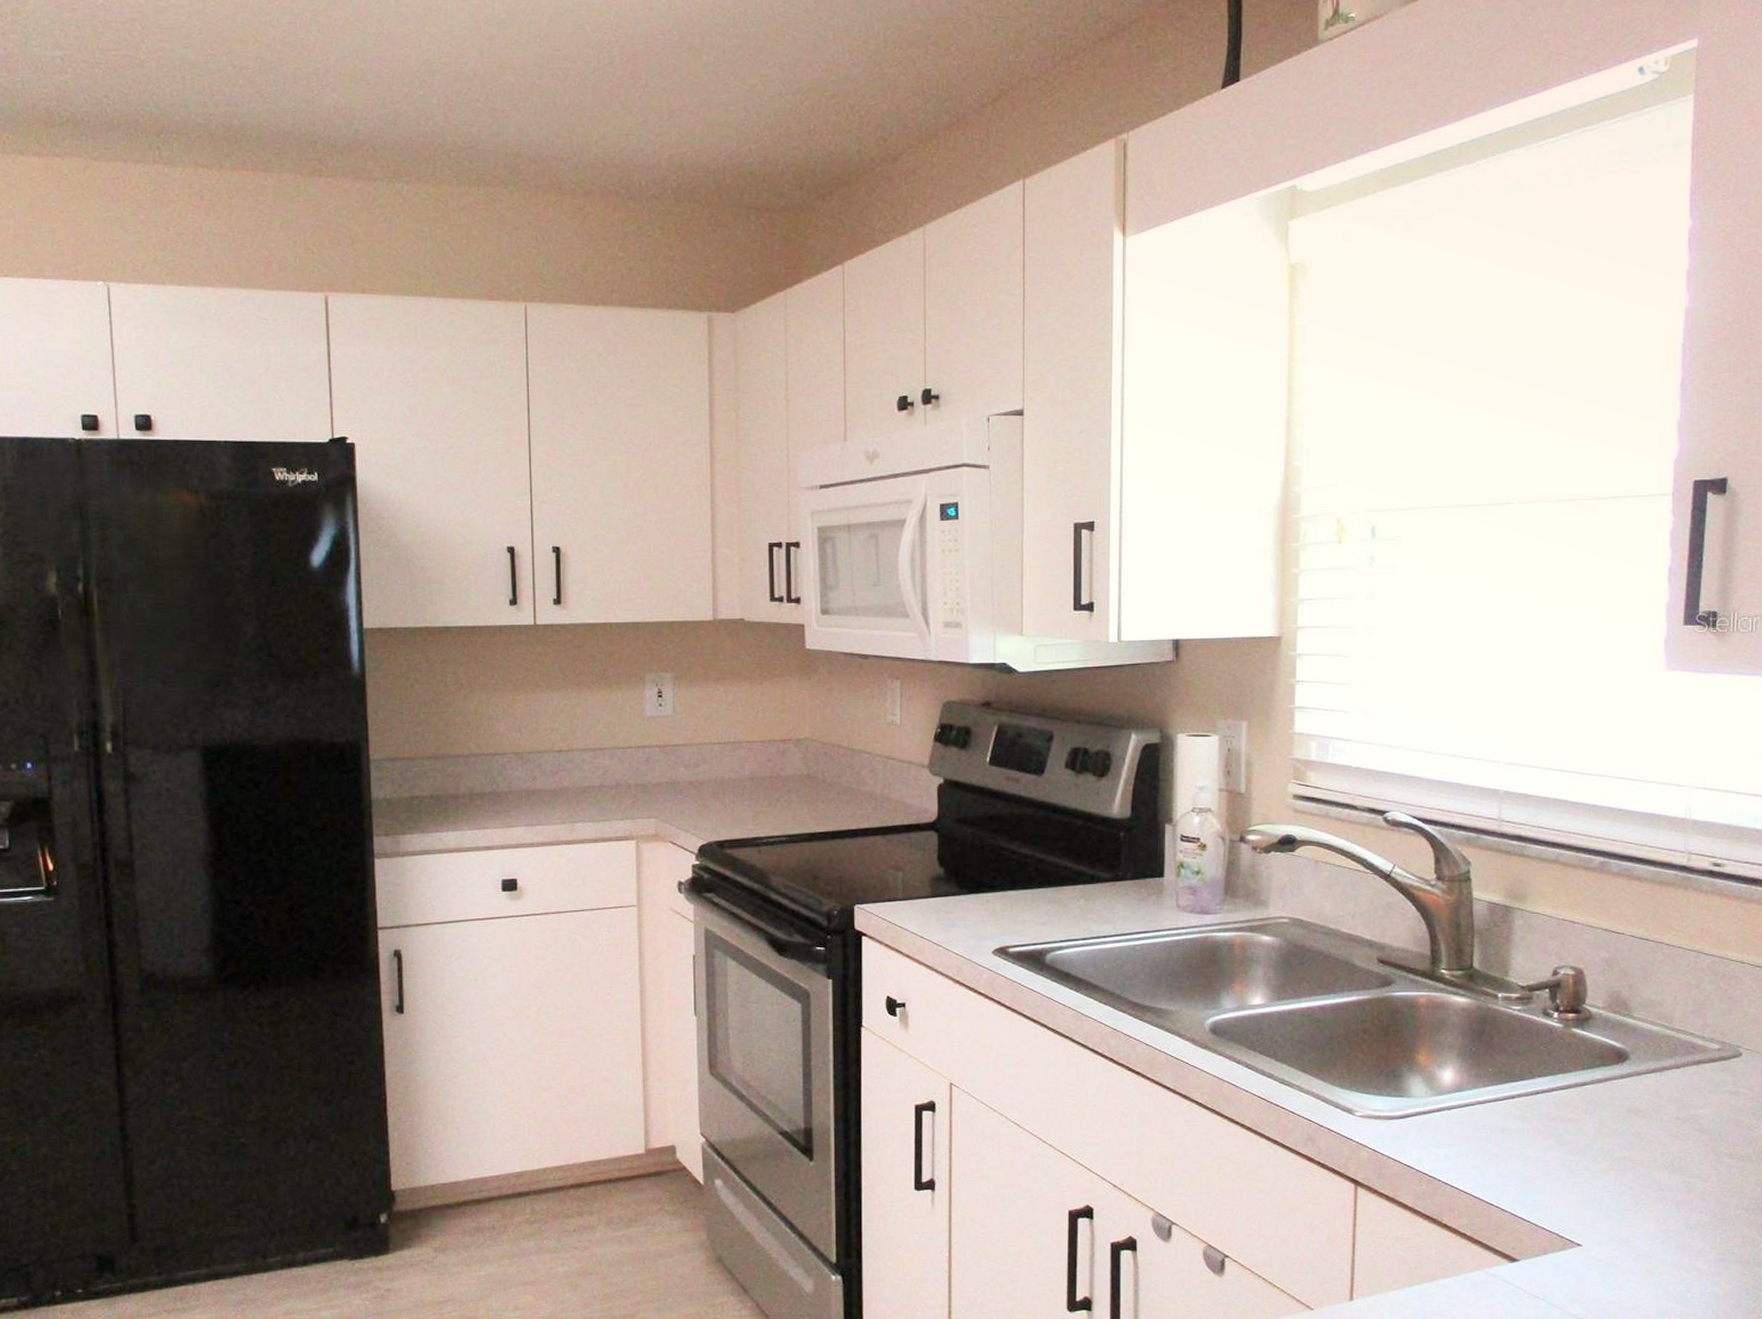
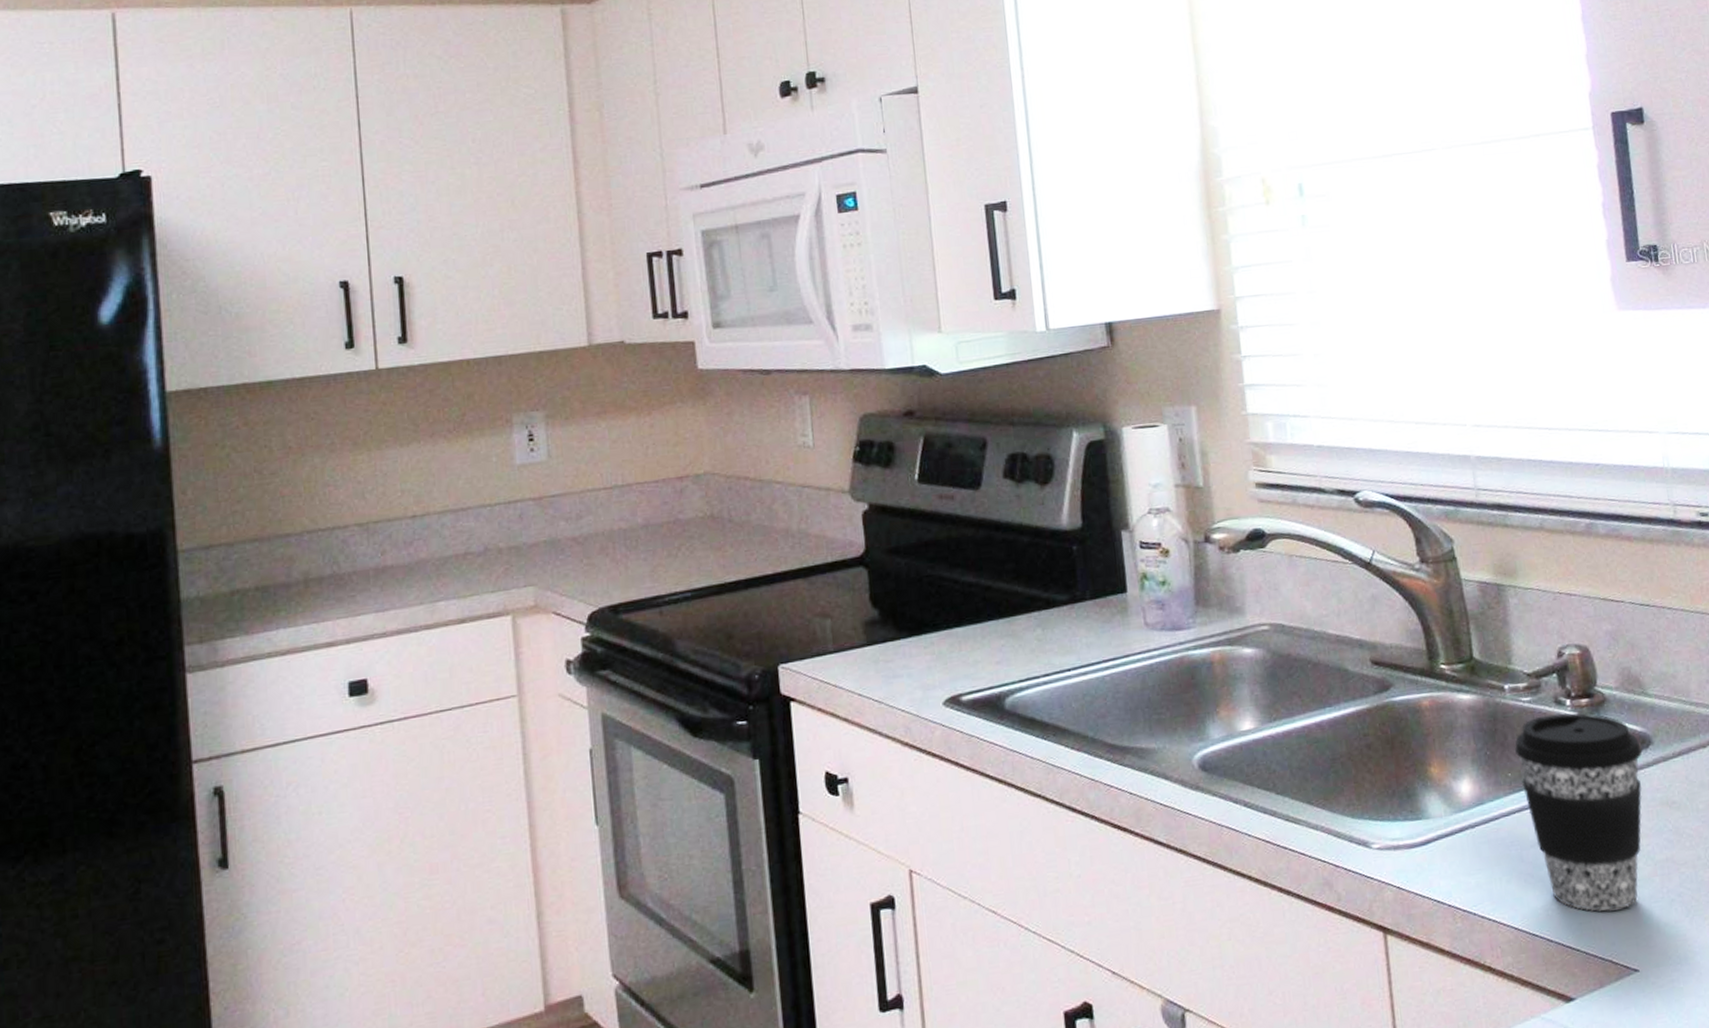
coffee cup: none [1499,1023,1618,1193] -> present [1515,712,1643,911]

